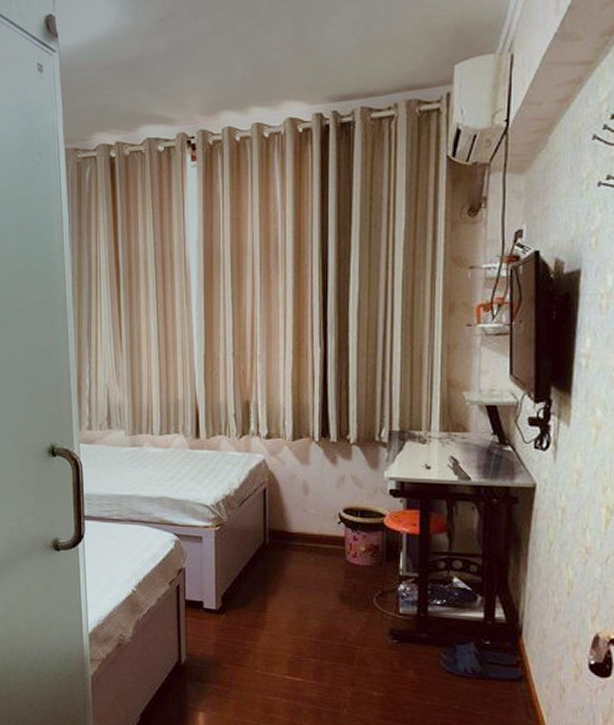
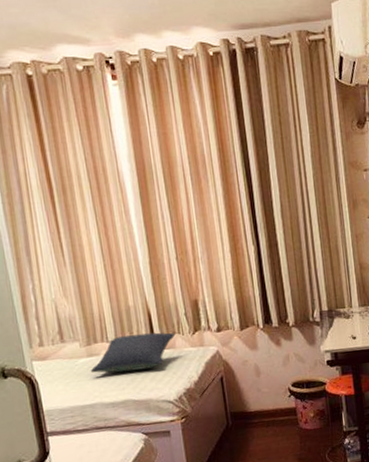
pillow: none [132,430,221,468] -> present [90,332,176,373]

